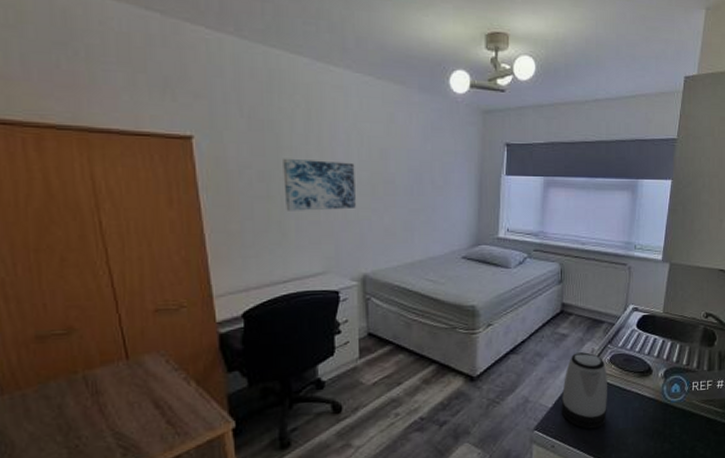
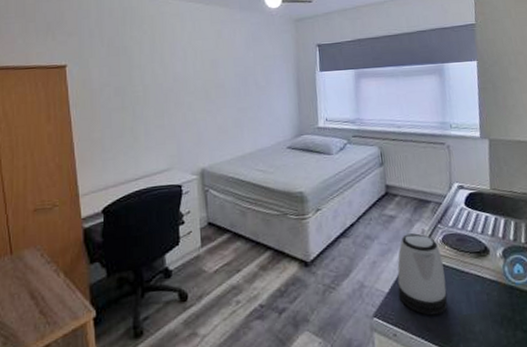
wall art: present [283,158,356,211] -> none [134,73,193,118]

